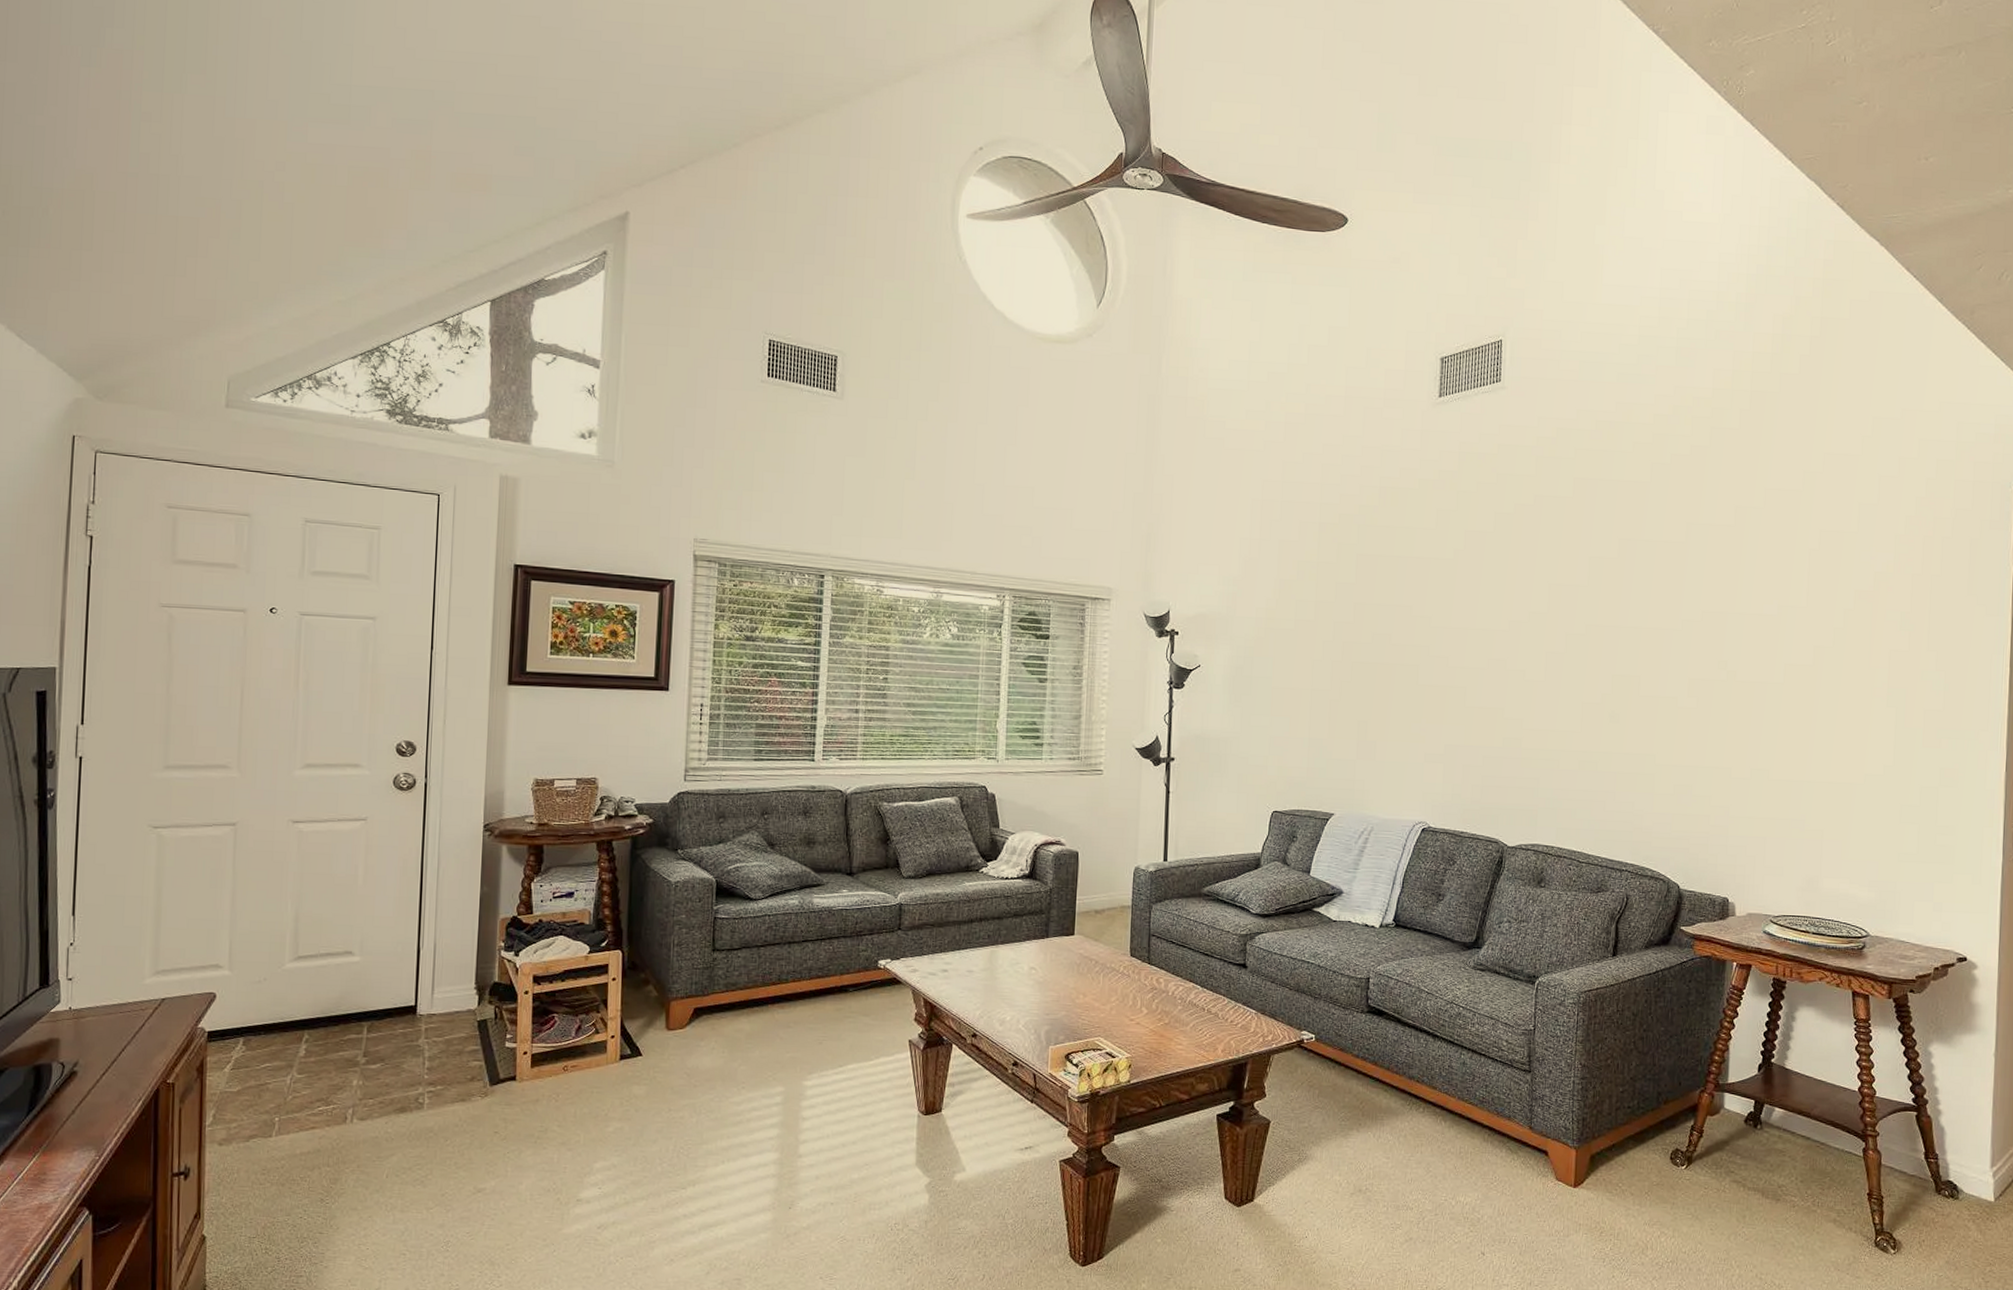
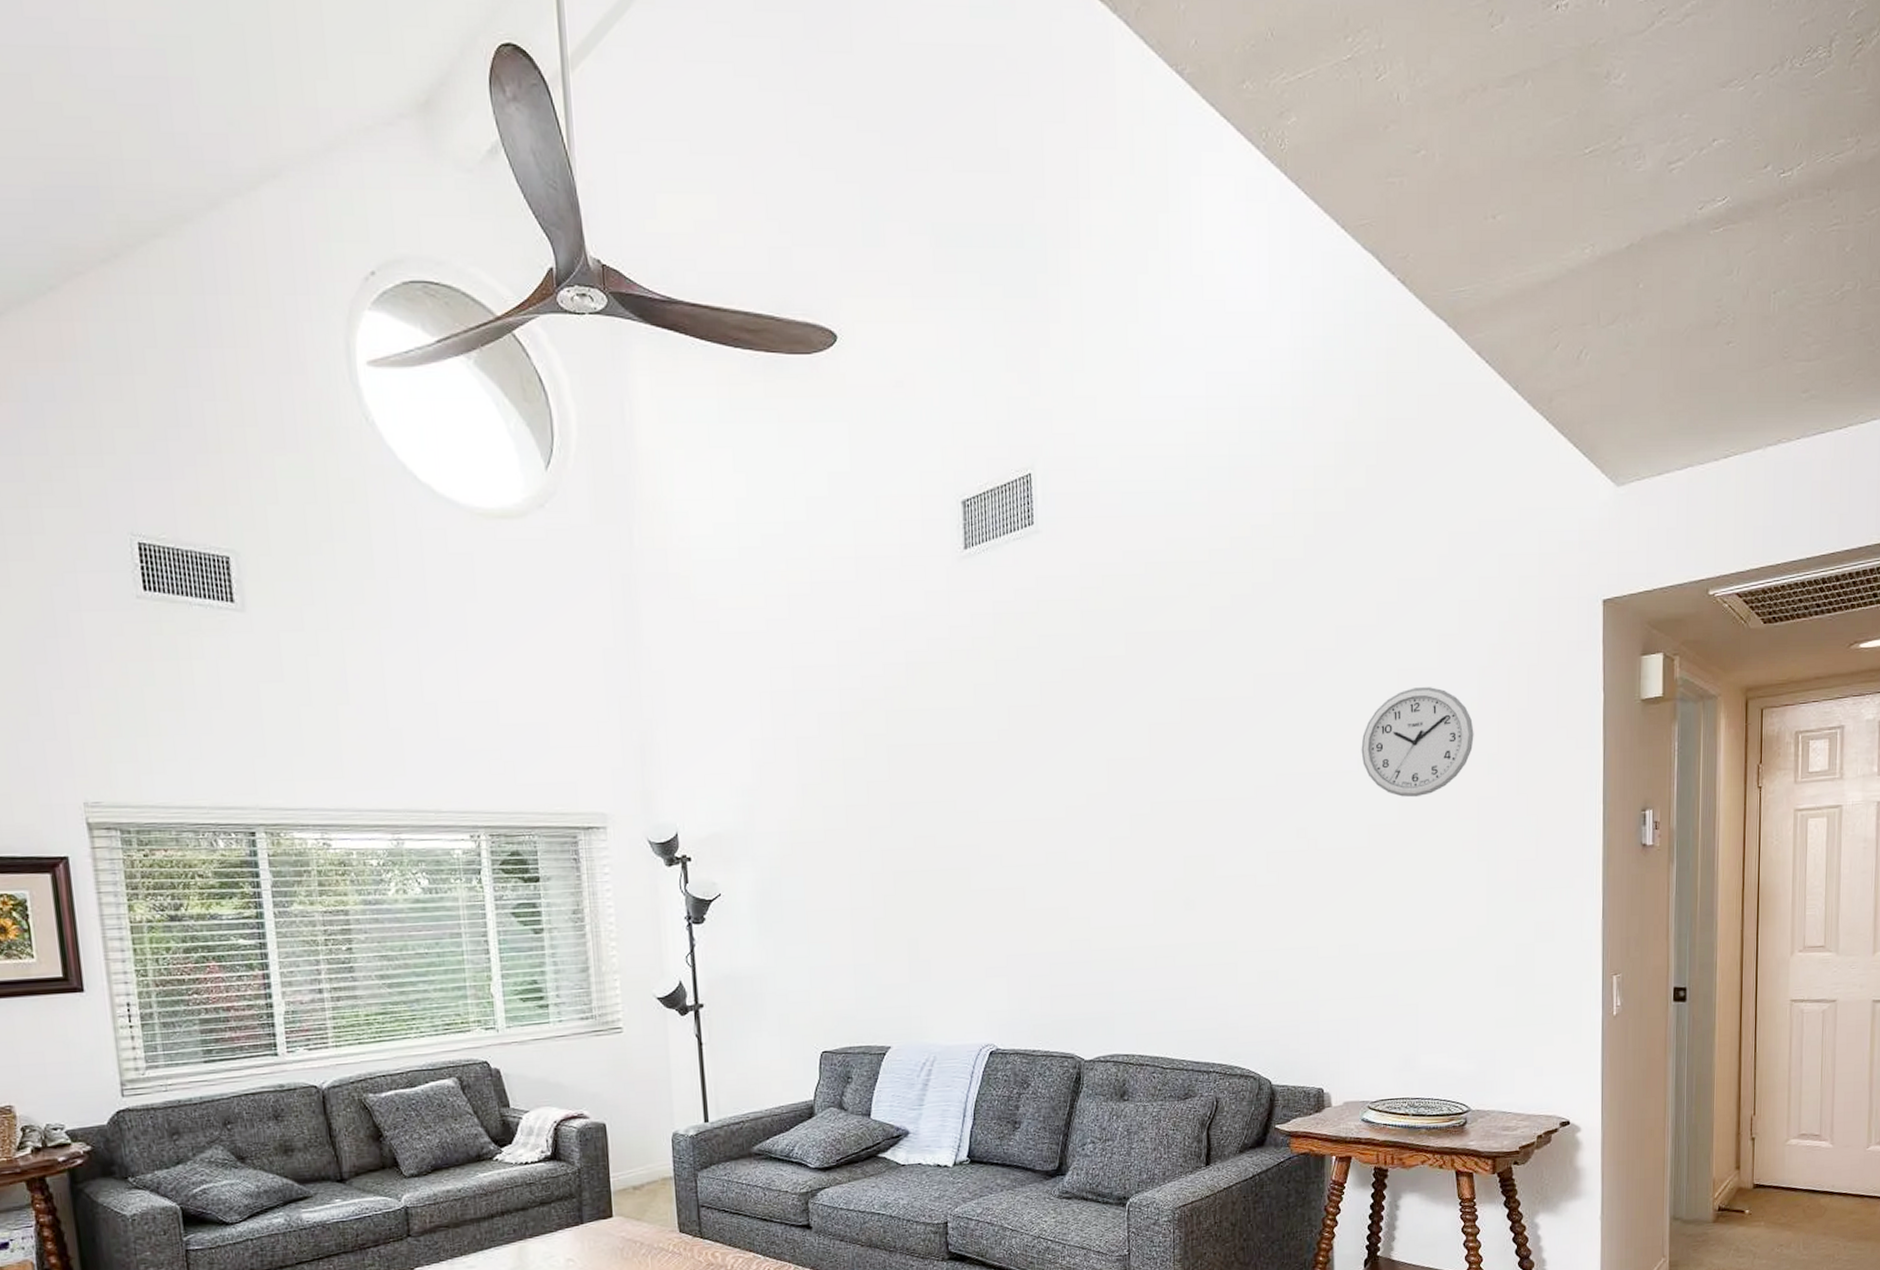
wall clock: none [1781,547,1889,644] -> present [1361,687,1474,798]

